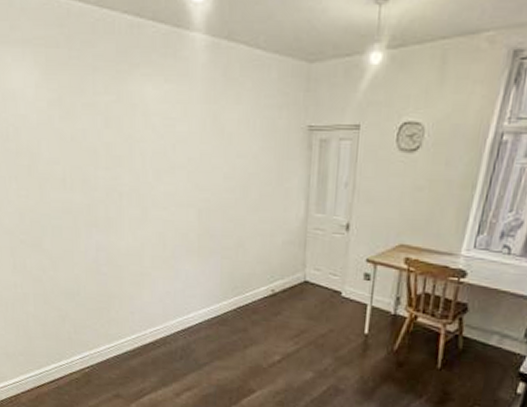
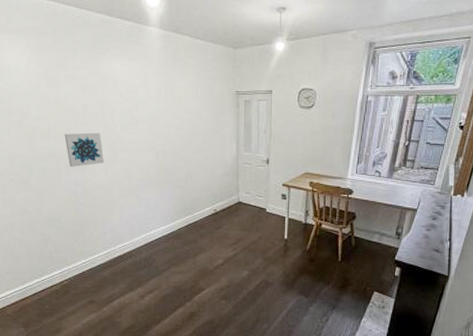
wall art: none [83,181,132,227] -> present [64,132,104,167]

